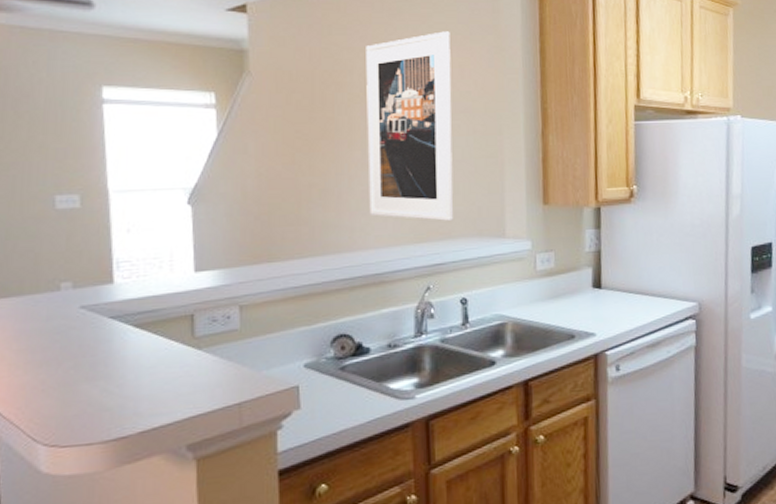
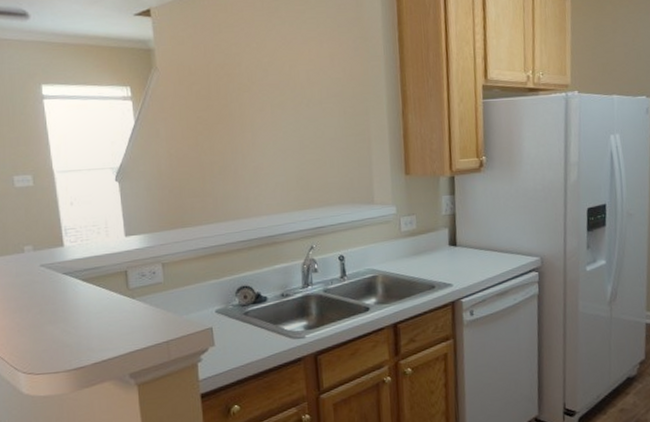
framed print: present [366,31,454,221] -> none [250,25,330,191]

